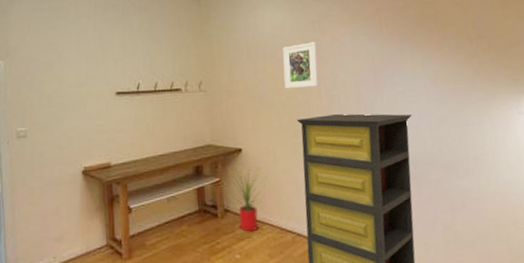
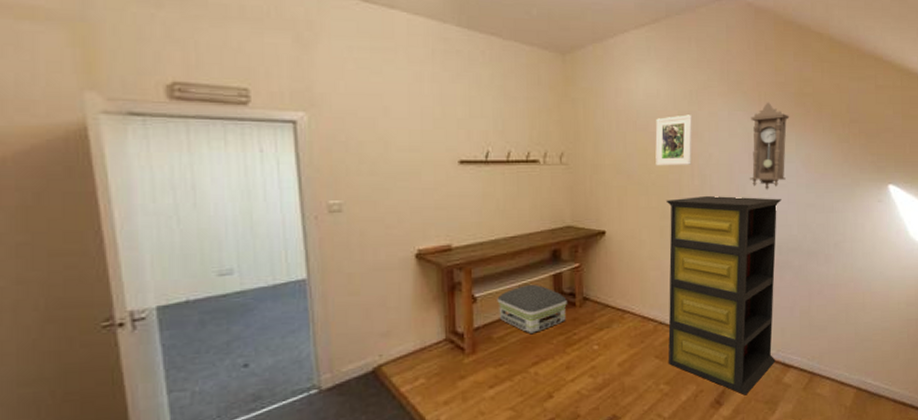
air purifier: none [149,196,210,243] -> present [497,284,567,335]
house plant: present [222,162,267,232] -> none [582,246,631,321]
pendulum clock: none [373,25,414,107] -> present [750,102,790,190]

